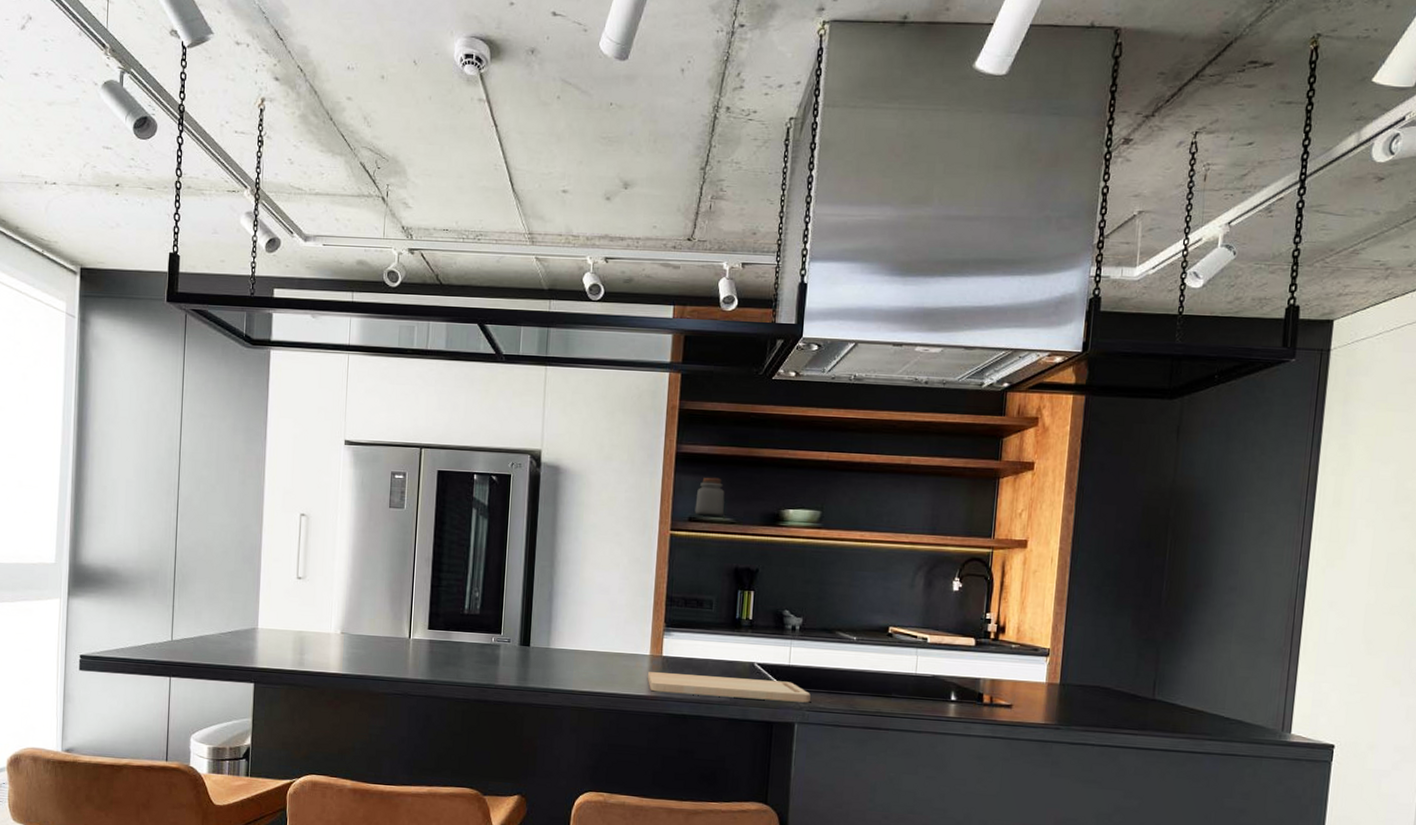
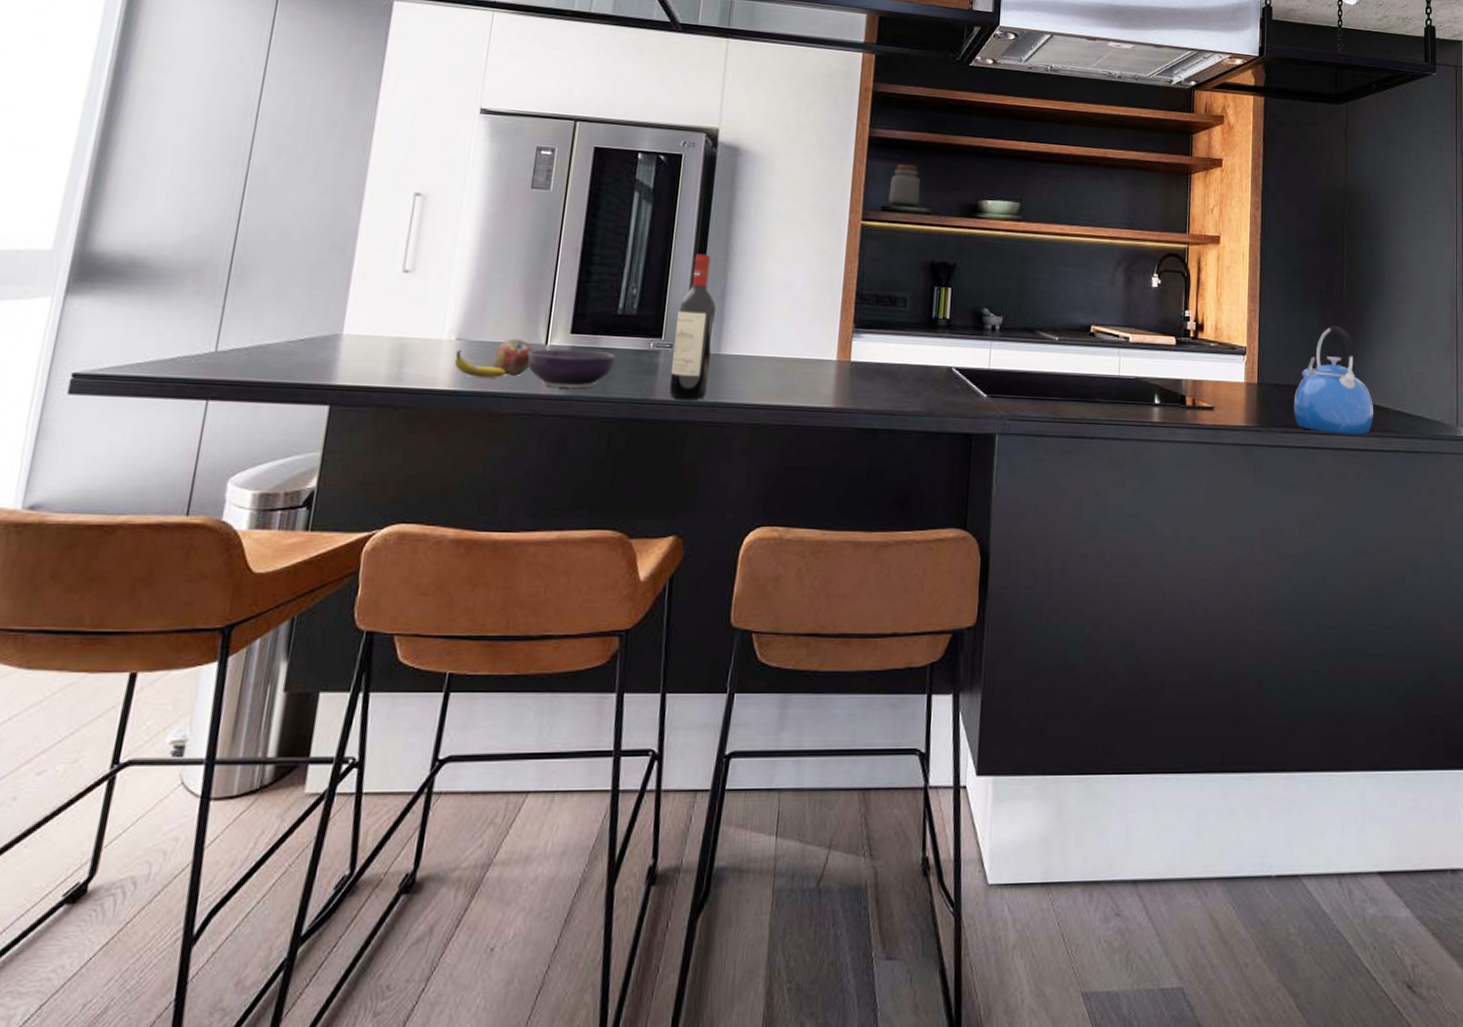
fruit: none [341,641,381,665] -> present [454,349,507,378]
fruit: none [369,633,401,664] -> present [492,338,535,377]
bowl: none [396,642,464,674] -> present [527,349,615,388]
wine bottle: none [509,562,546,686] -> present [669,253,717,399]
cutting board: present [647,672,811,703] -> none [832,380,1012,411]
kettle: none [1096,629,1187,737] -> present [1293,326,1373,435]

